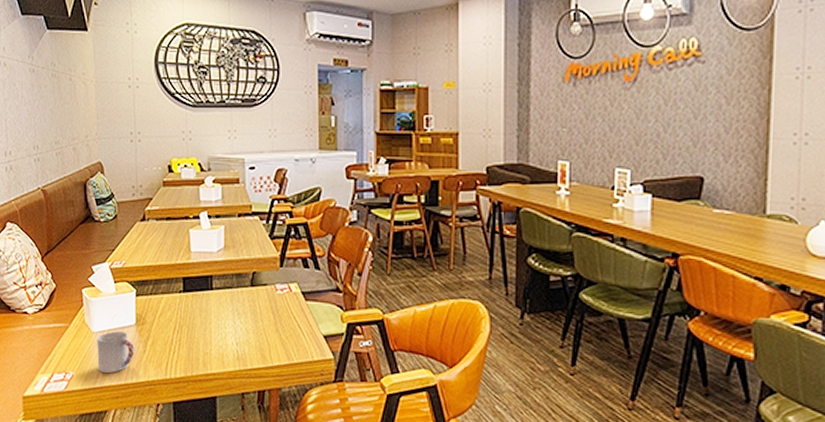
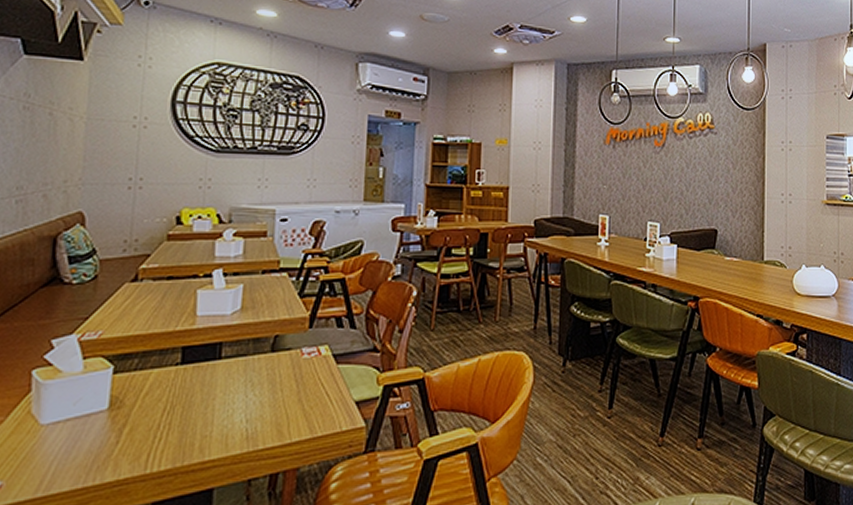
cup: present [96,331,135,374] -> none [42,420,103,478]

